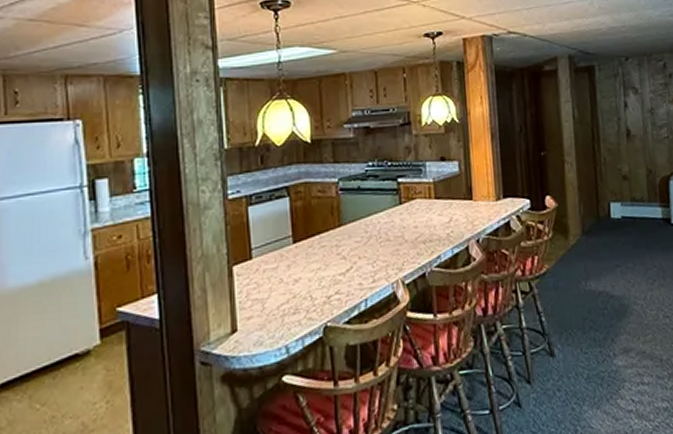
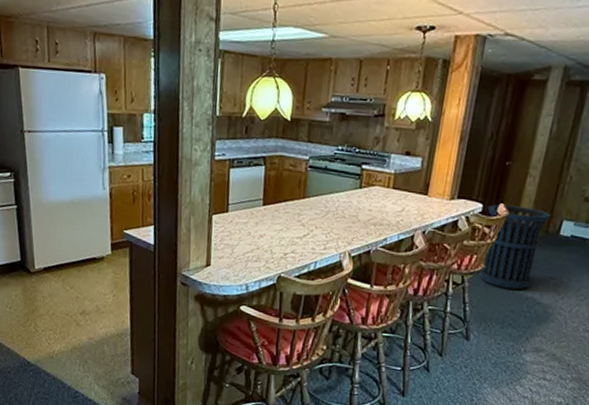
trash can: none [535,195,599,288] -> present [479,204,551,290]

